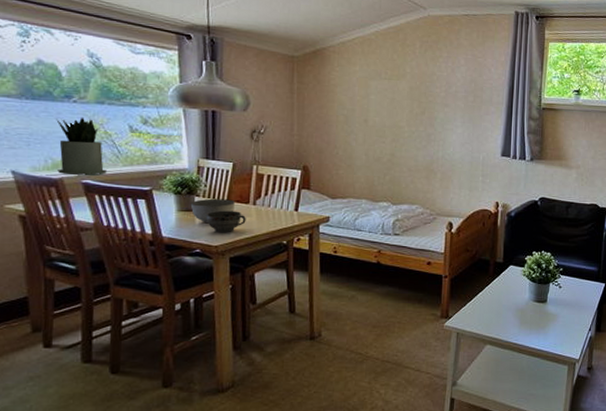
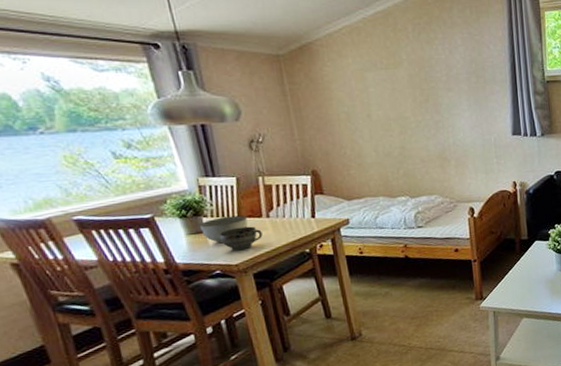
planter: present [56,117,107,176] -> none [25,149,99,214]

